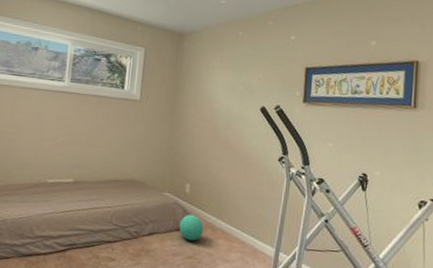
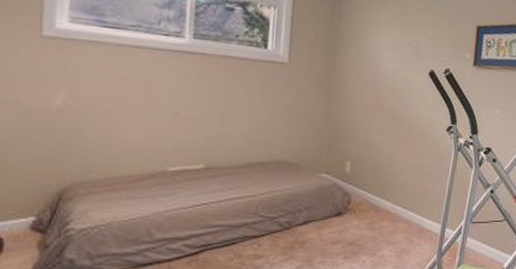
ball: present [179,215,203,242] -> none [338,197,366,226]

